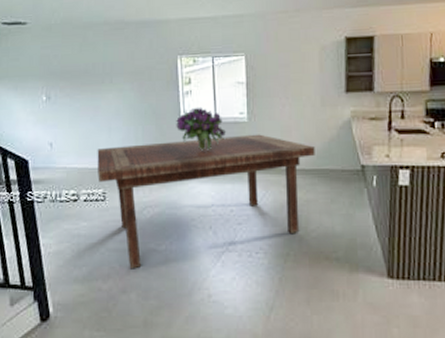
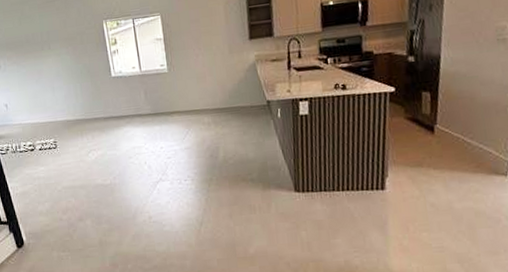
dining table: present [97,134,315,269] -> none [45,82,227,202]
bouquet: present [176,107,227,151] -> none [108,63,151,100]

